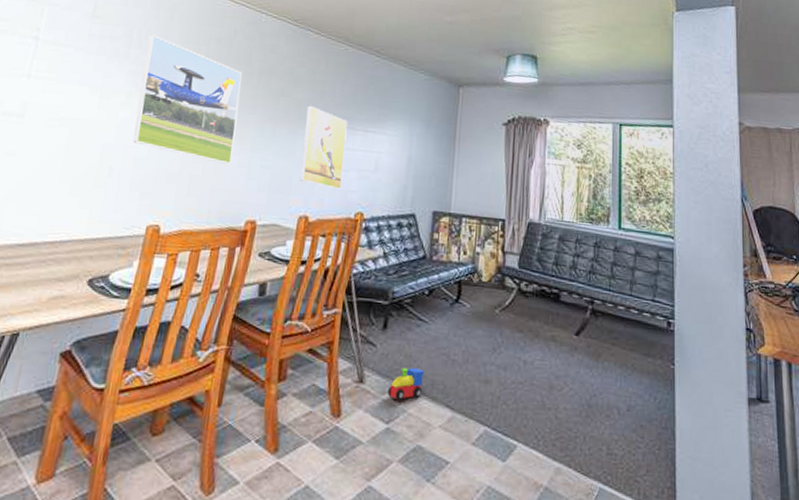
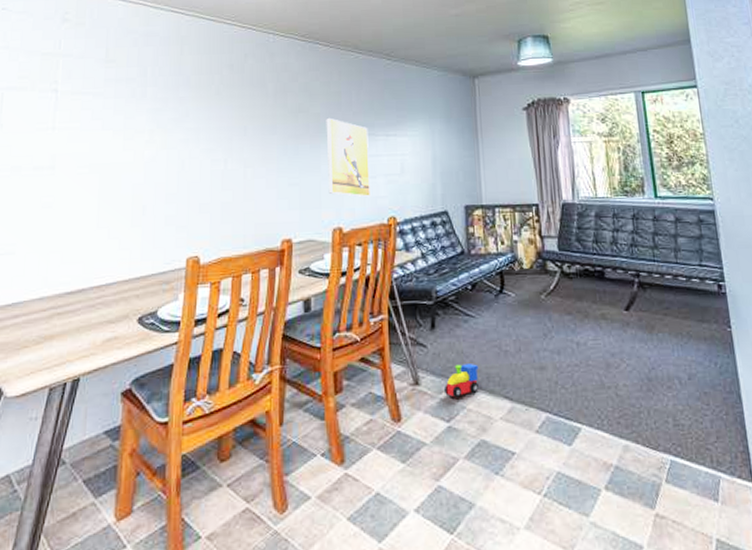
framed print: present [133,34,242,164] -> none [161,70,260,187]

